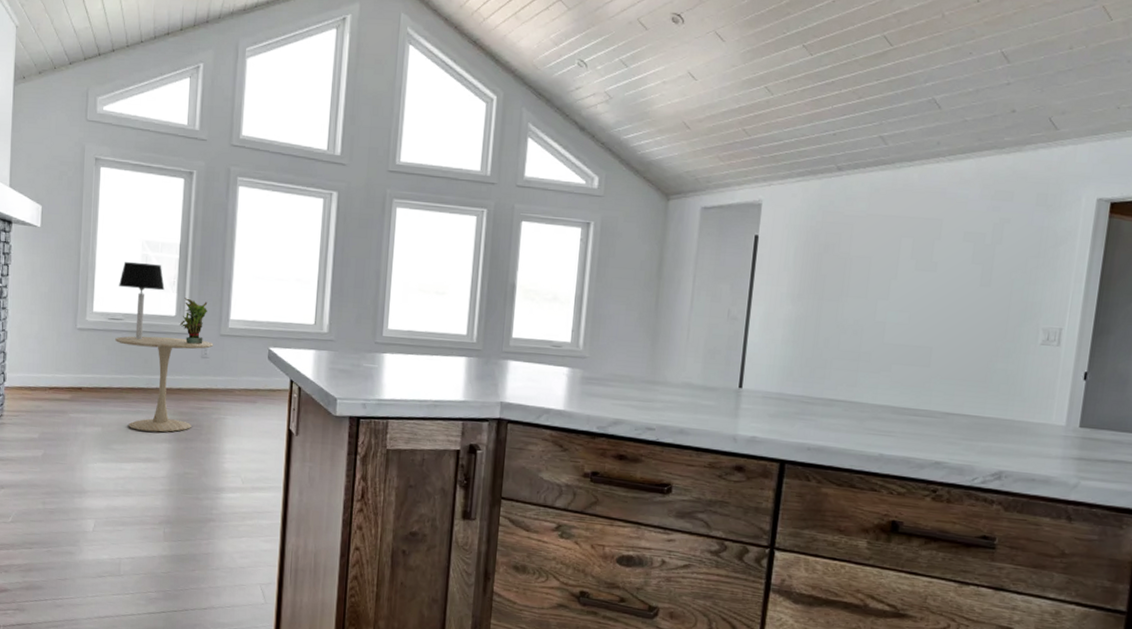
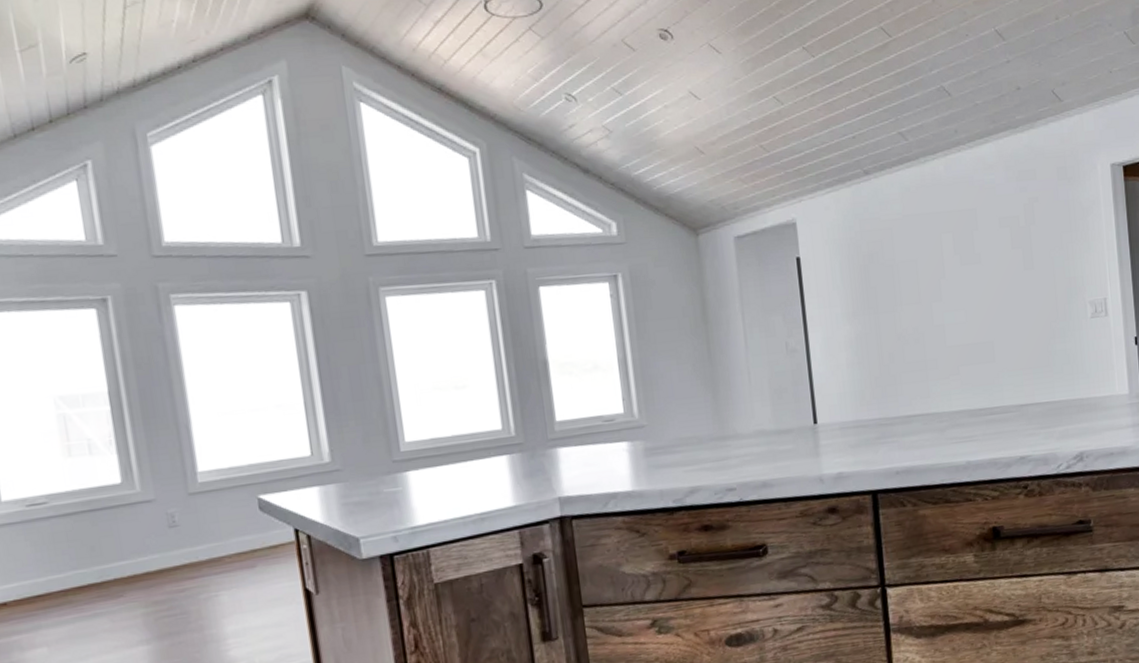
side table: present [115,336,214,433] -> none [41,505,183,639]
table lamp: present [119,262,165,340] -> none [31,423,99,525]
potted plant: present [179,298,208,345] -> none [129,457,167,514]

